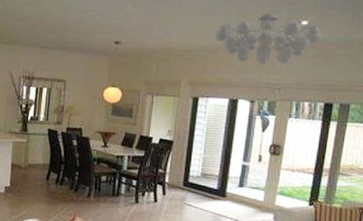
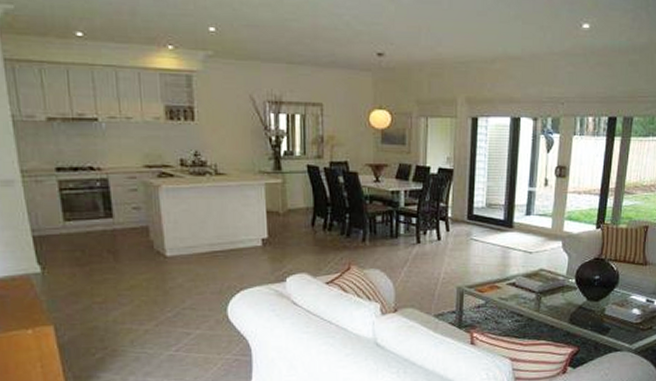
chandelier: present [215,13,322,66] -> none [492,15,604,77]

